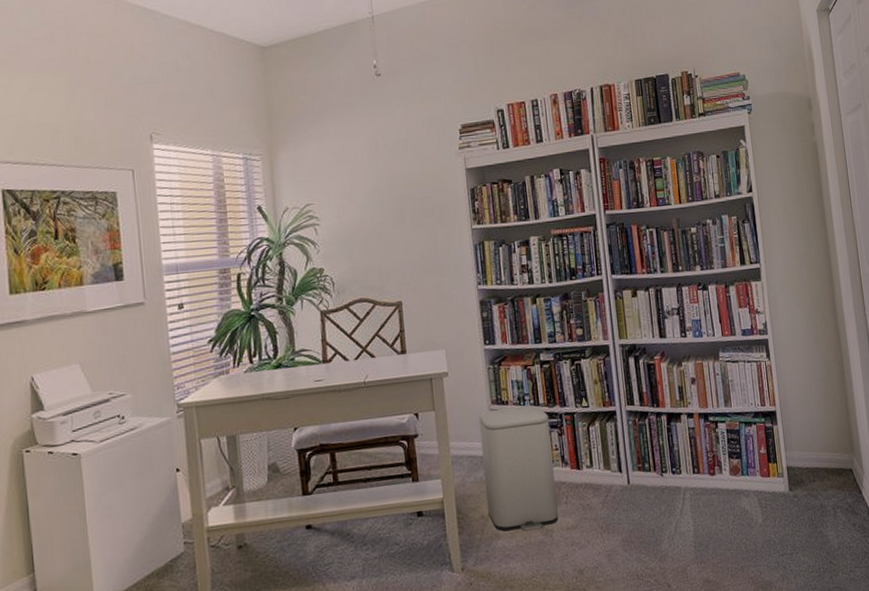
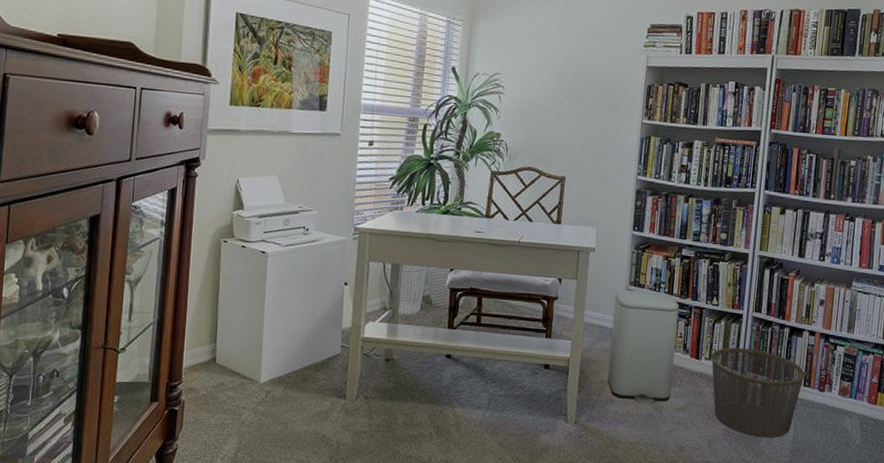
basket: none [590,445,695,540] -> present [710,347,808,438]

